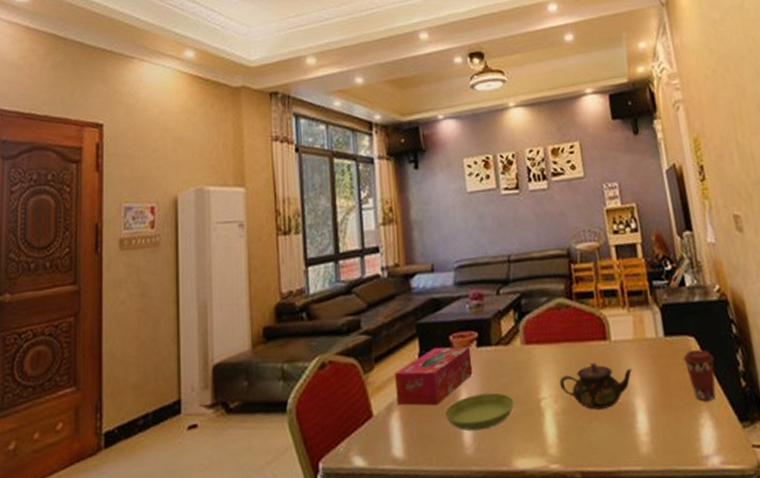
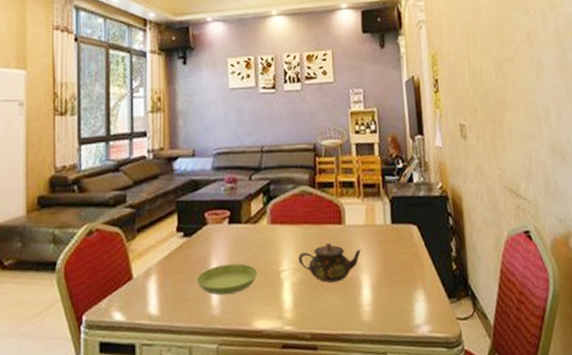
tissue box: present [395,346,473,406] -> none [154,222,224,272]
coffee cup: present [683,350,716,402] -> none [405,237,432,280]

